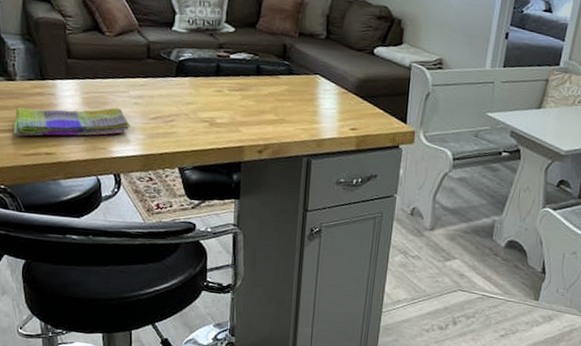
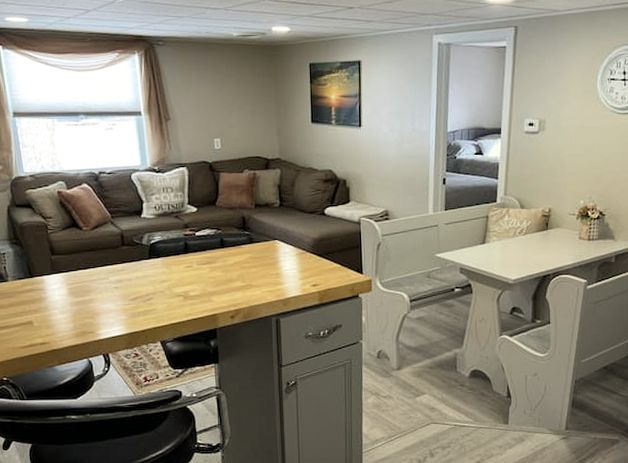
dish towel: present [13,107,131,137] -> none [9,294,114,331]

